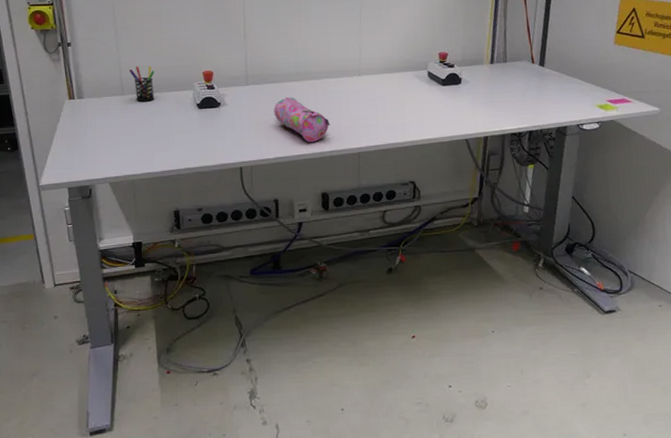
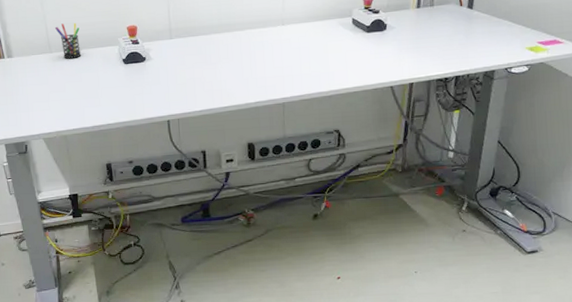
pencil case: present [274,97,331,143] -> none [198,49,255,95]

